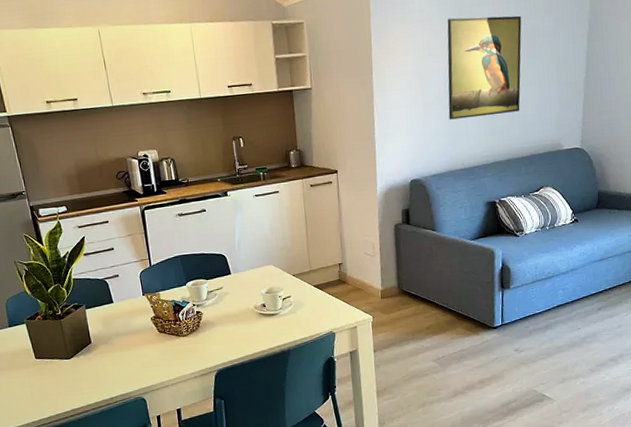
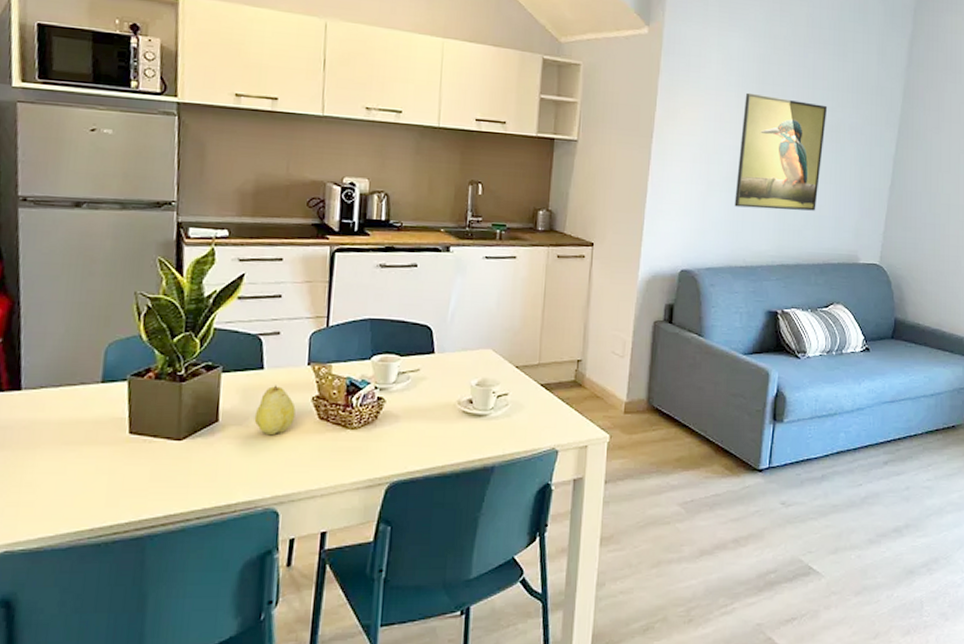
fruit: none [114,312,142,348] -> present [254,385,296,434]

